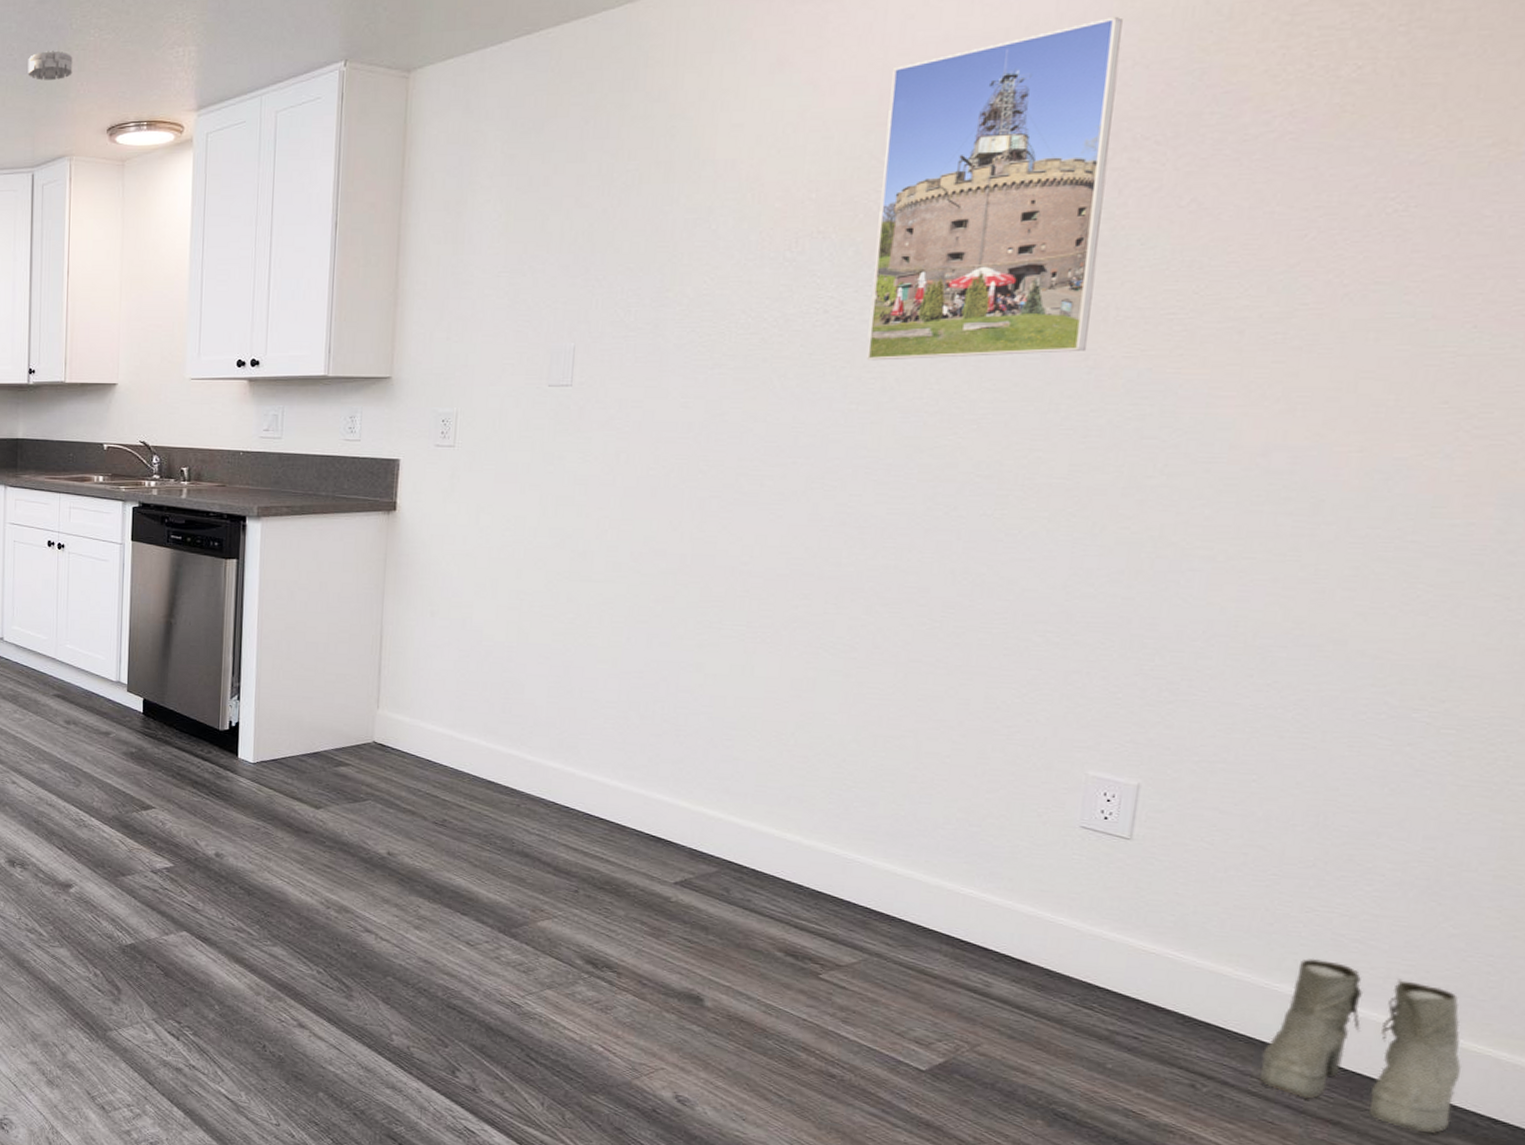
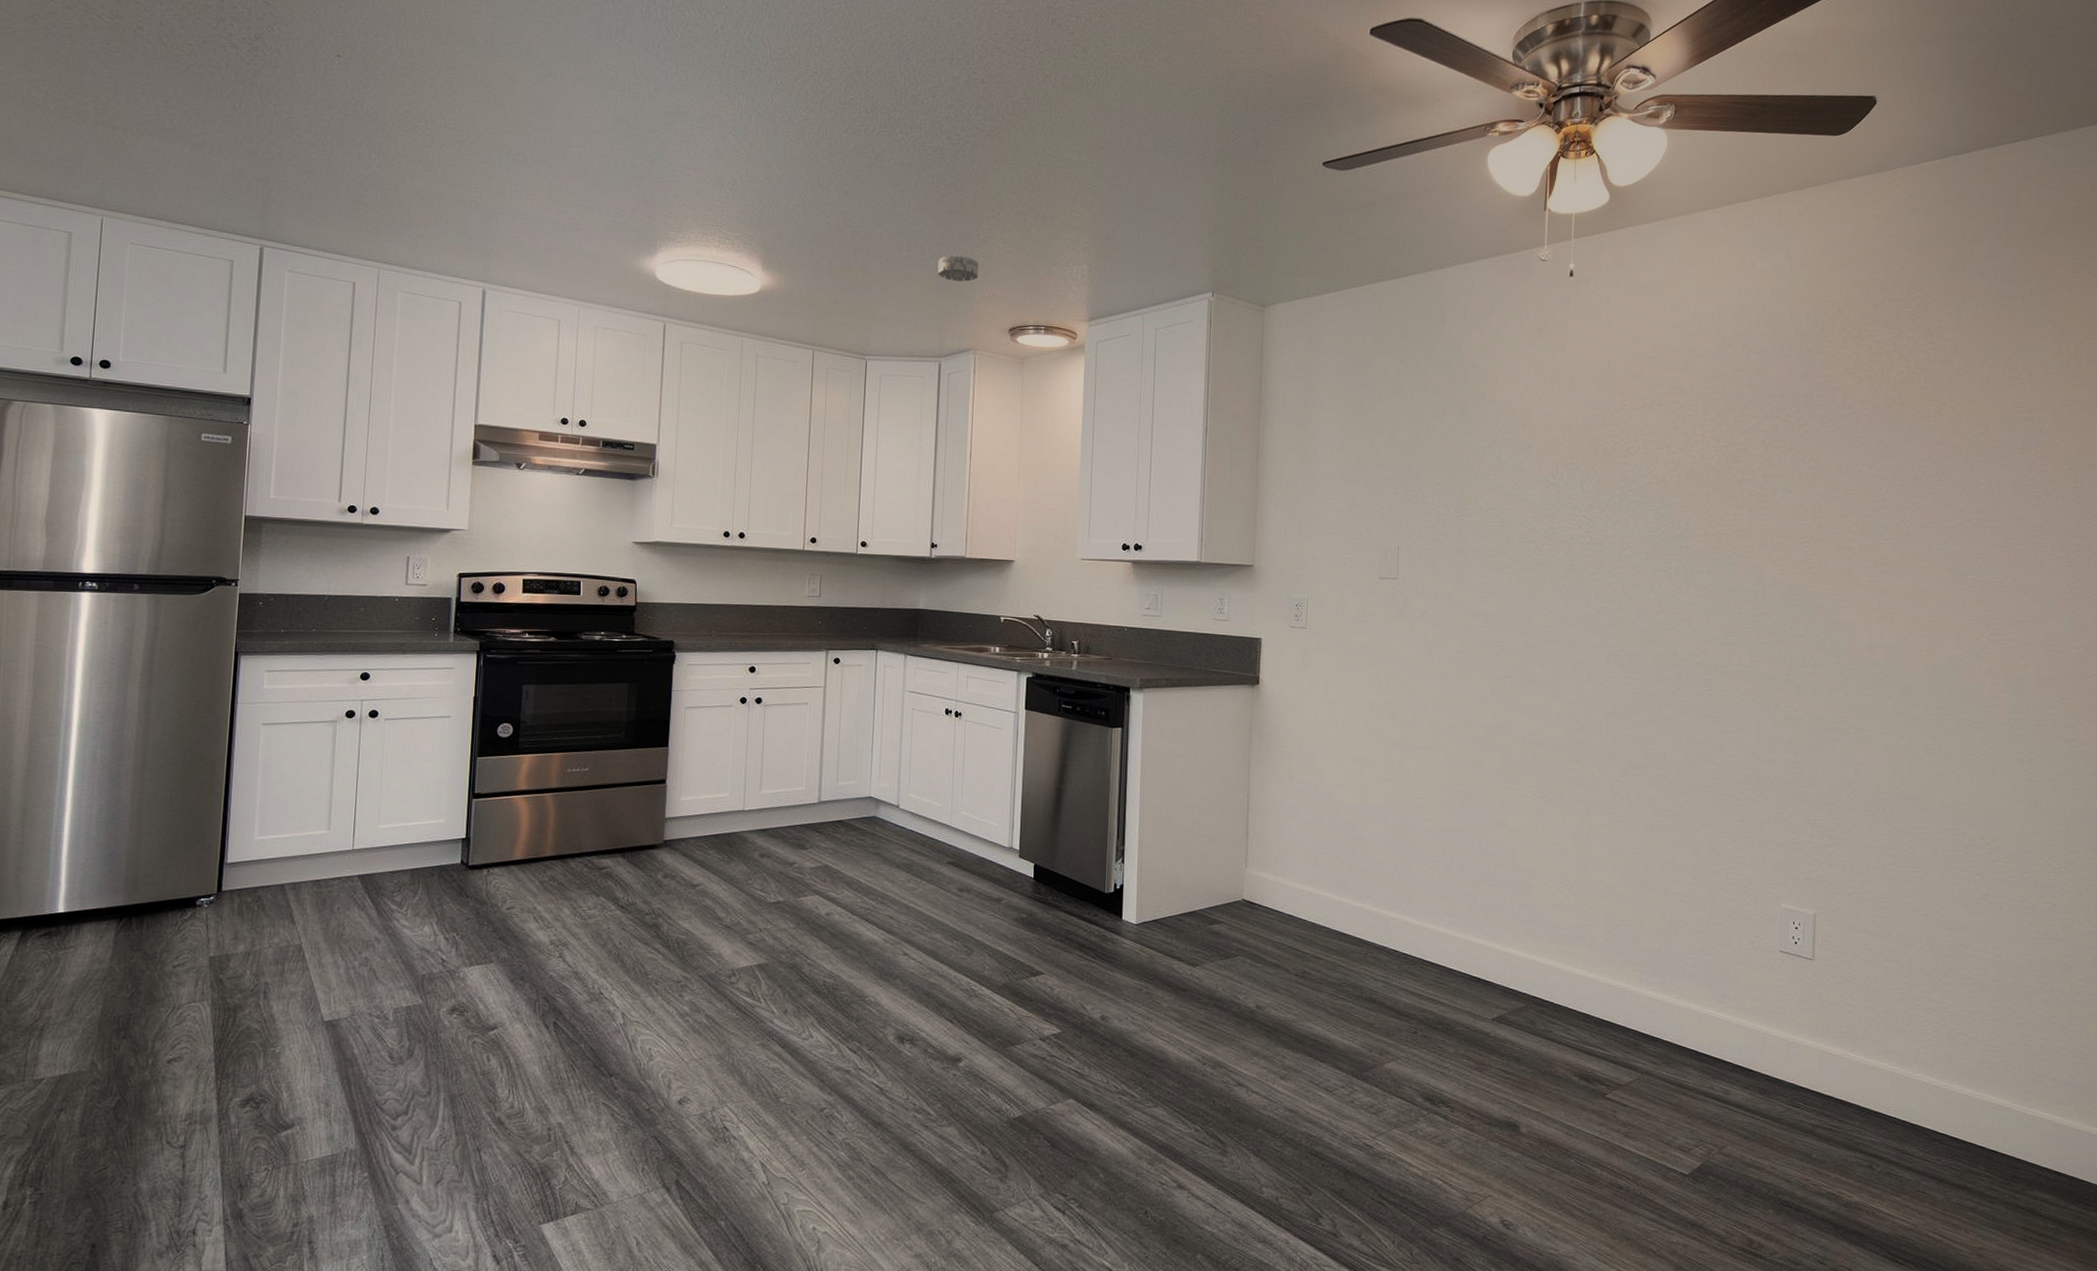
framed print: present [866,17,1123,361] -> none [1610,320,1759,569]
boots: present [1258,958,1463,1134] -> none [1912,1050,2035,1189]

